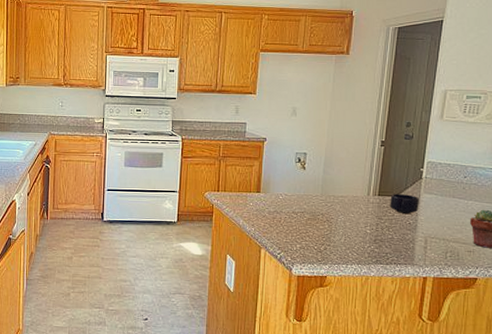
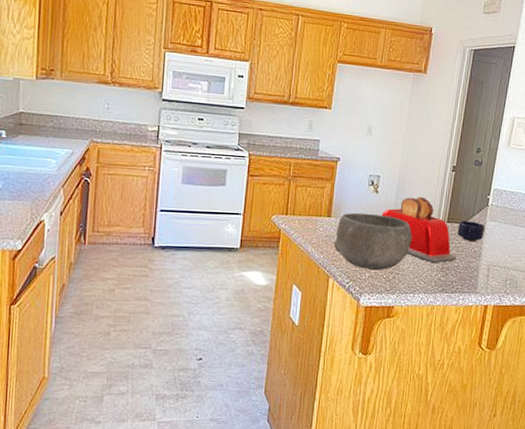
bowl: none [264,188,342,242] -> present [333,212,413,271]
toaster: none [310,171,391,236] -> present [381,196,457,264]

